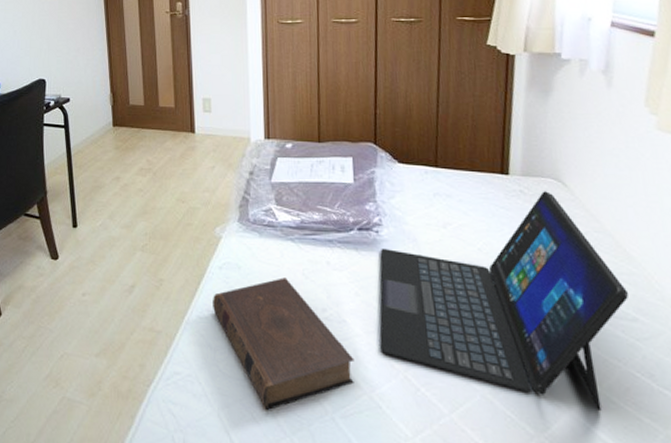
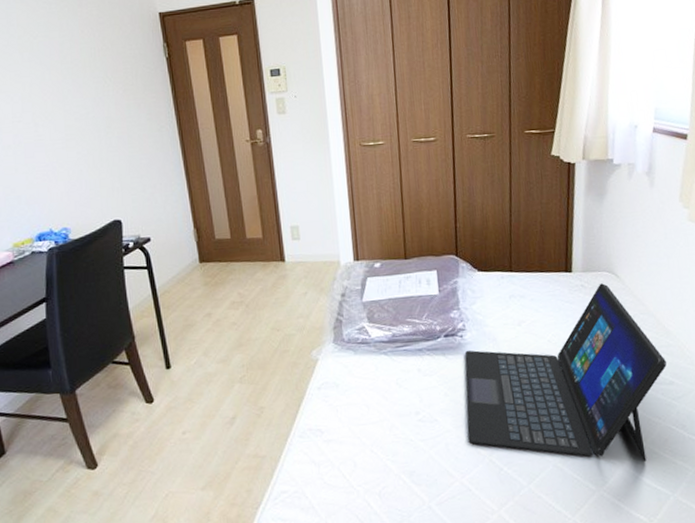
book: present [213,277,355,411] -> none [313,389,447,511]

